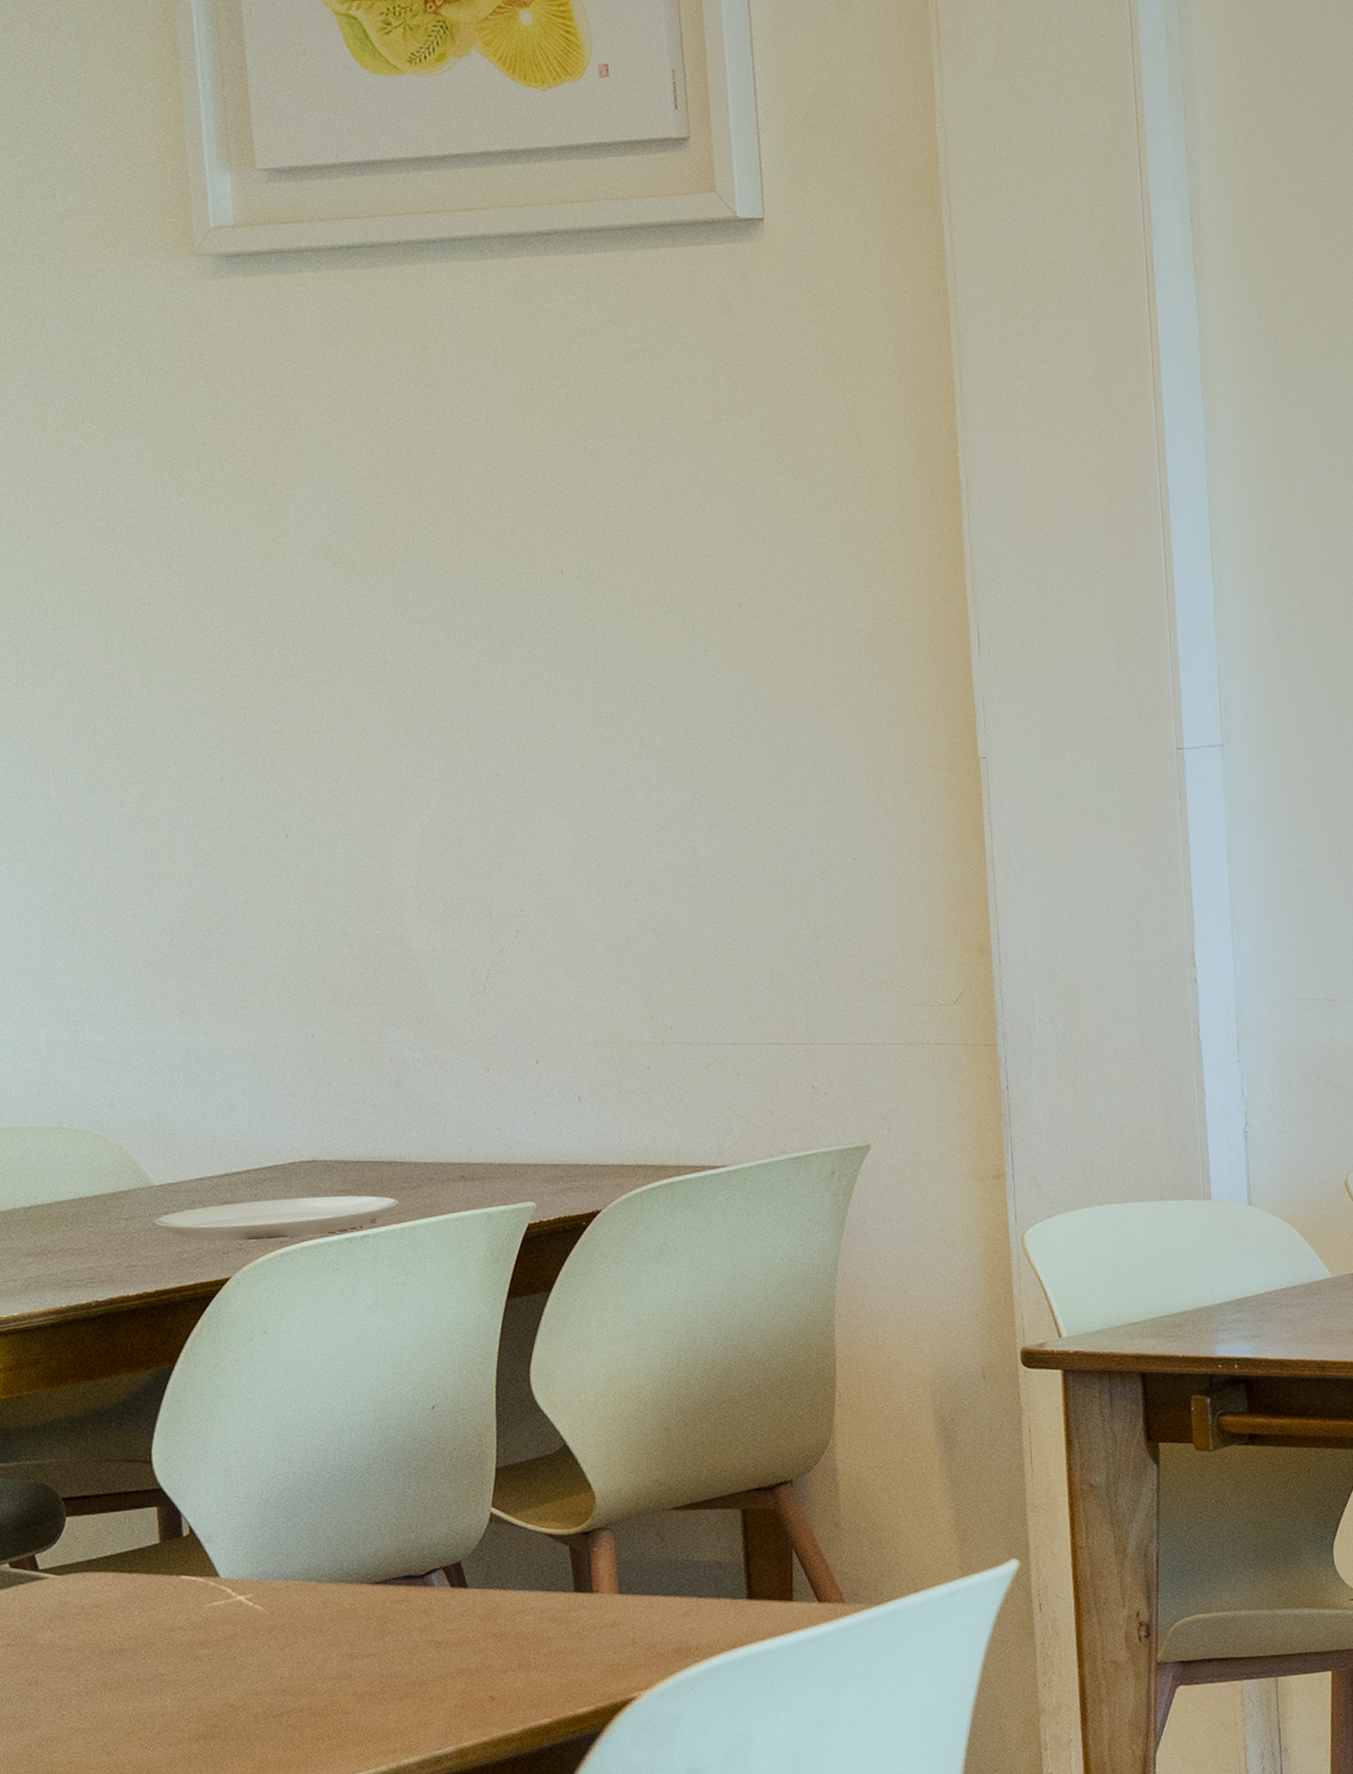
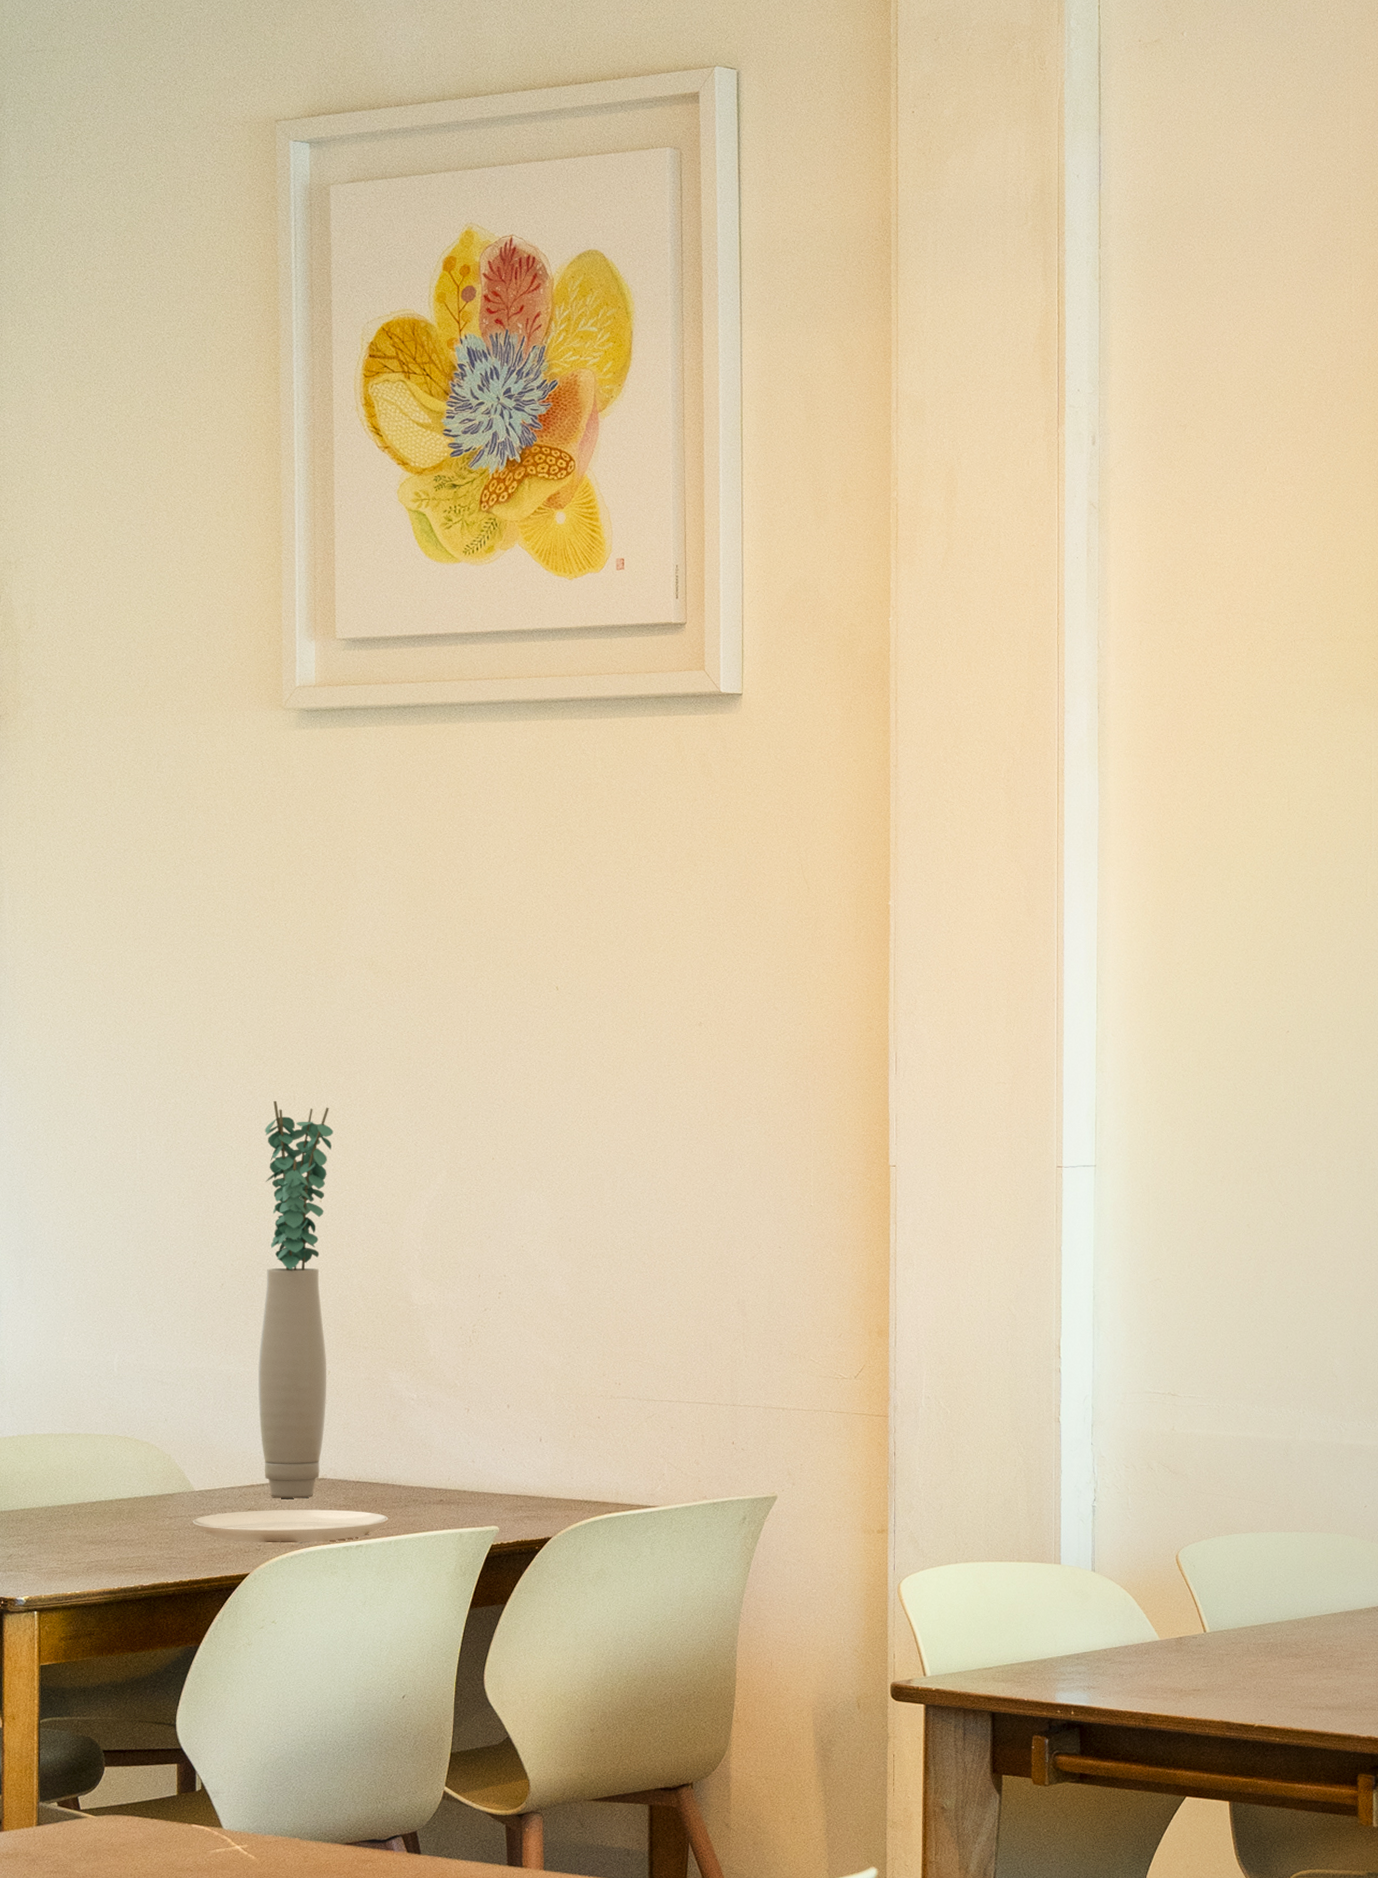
vase: none [210,720,312,1188] -> present [258,1100,334,1498]

